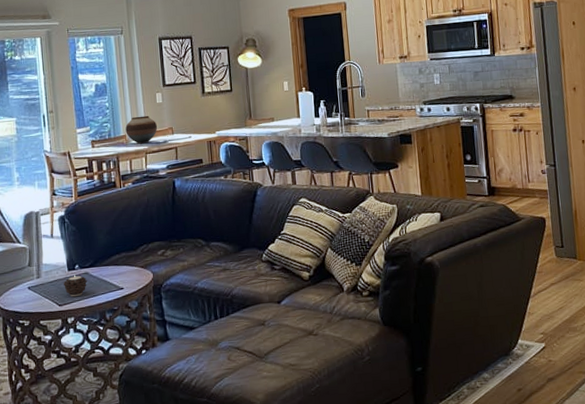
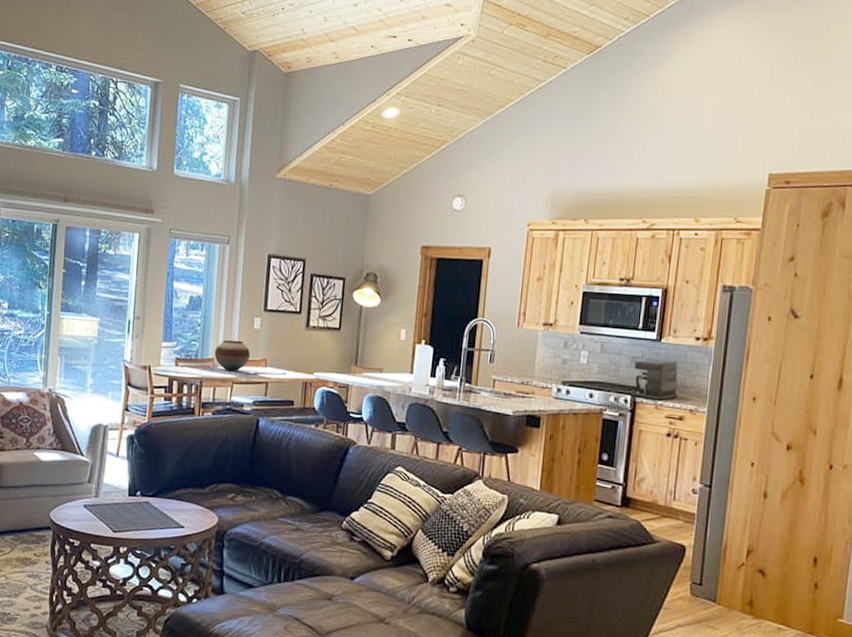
candle: present [63,275,88,297] -> none [121,502,147,526]
coffee maker: none [477,69,515,106] -> present [630,358,678,402]

